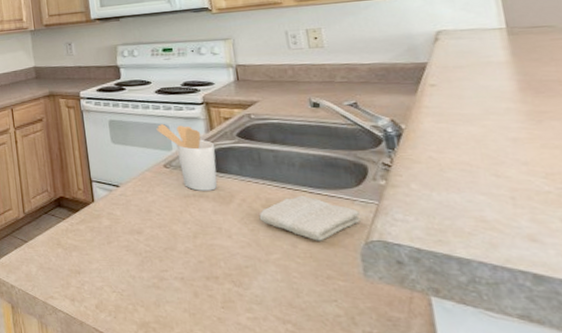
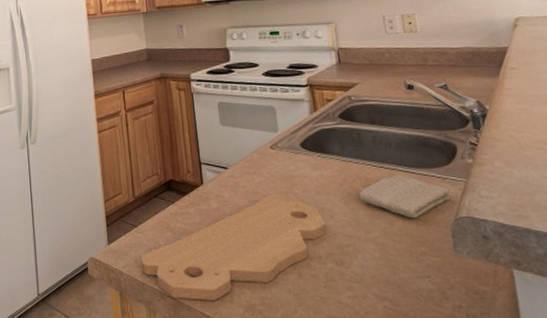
cutting board: none [32,213,225,317] -> present [141,194,327,300]
utensil holder: present [156,124,218,191] -> none [263,106,321,172]

